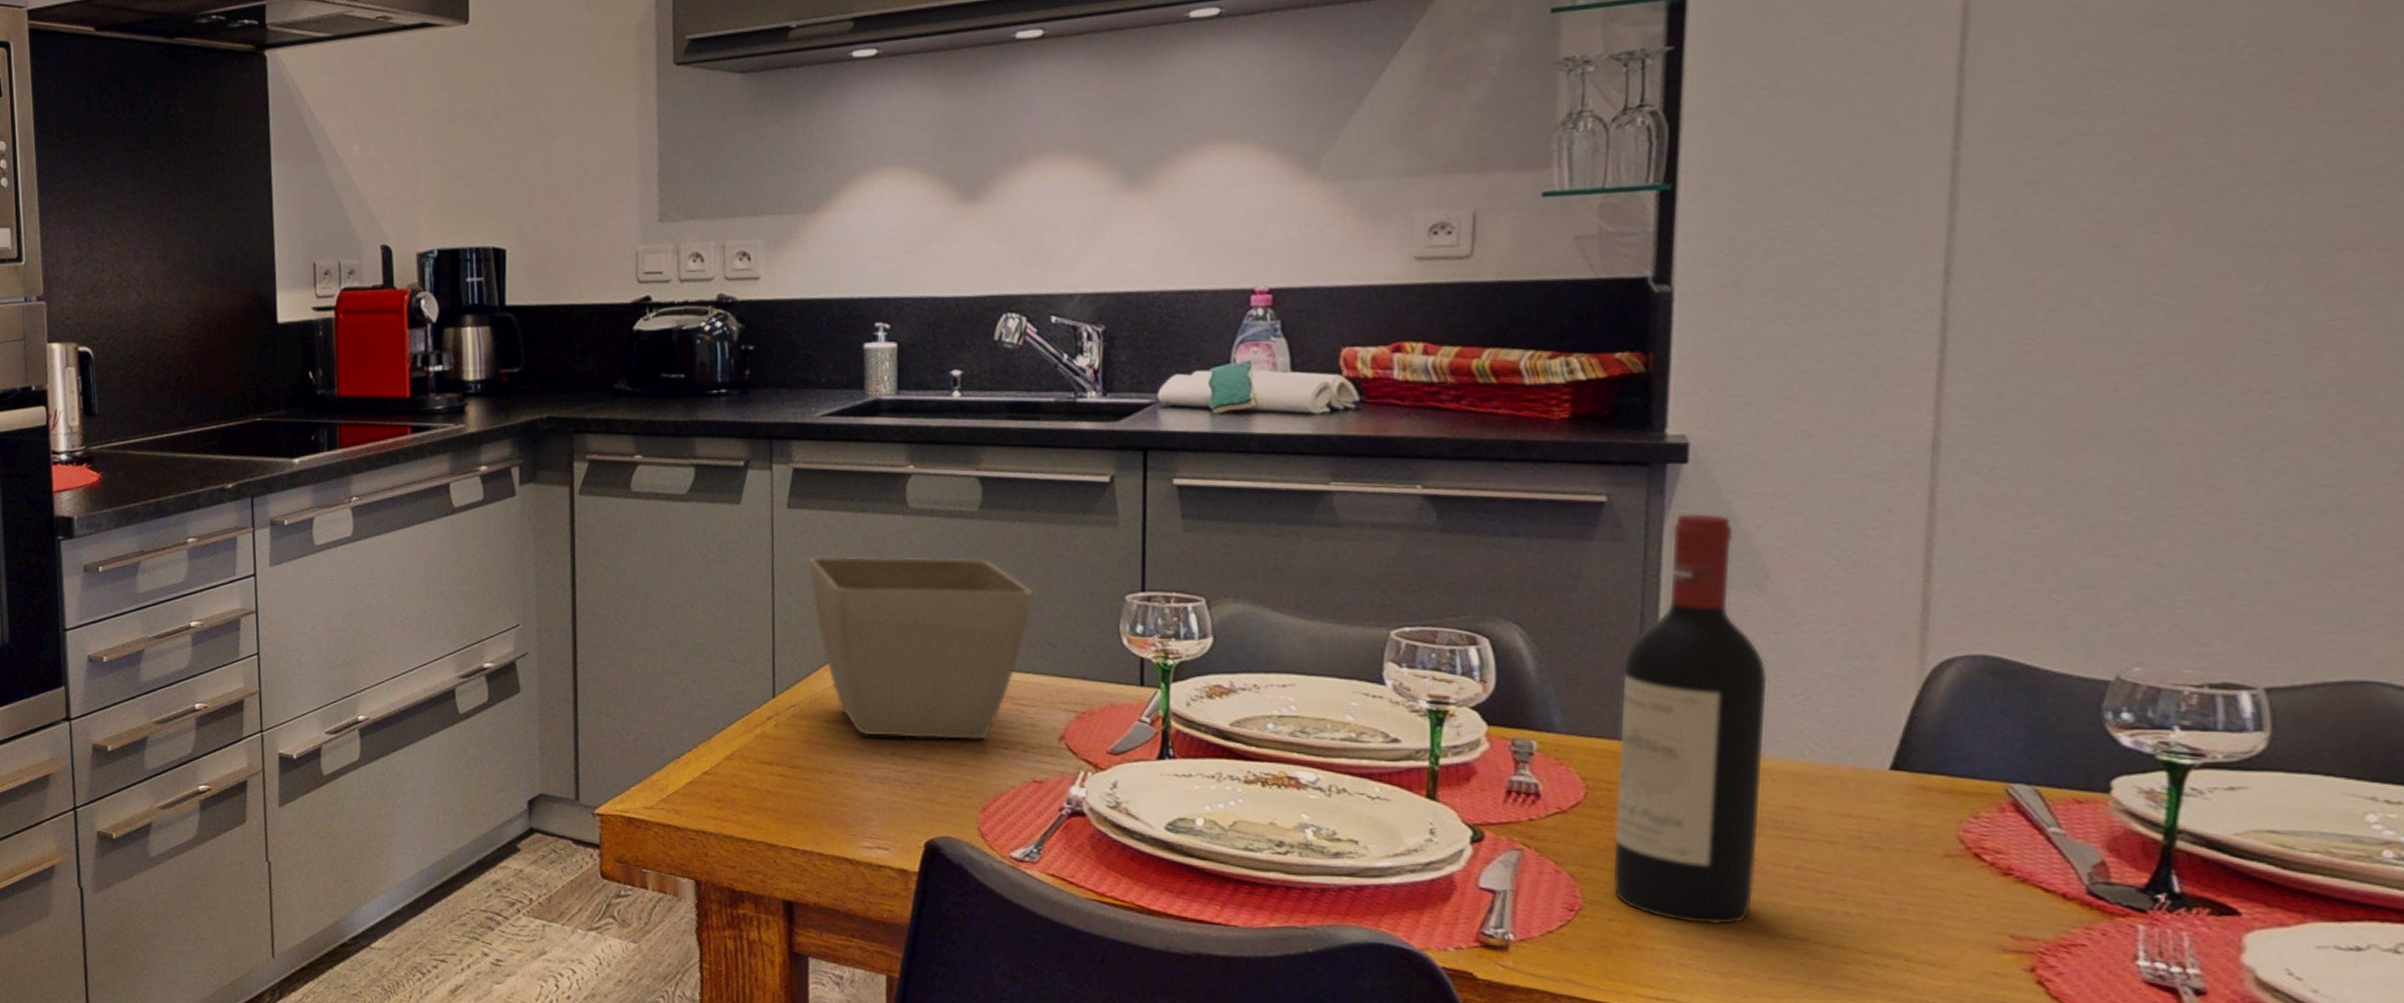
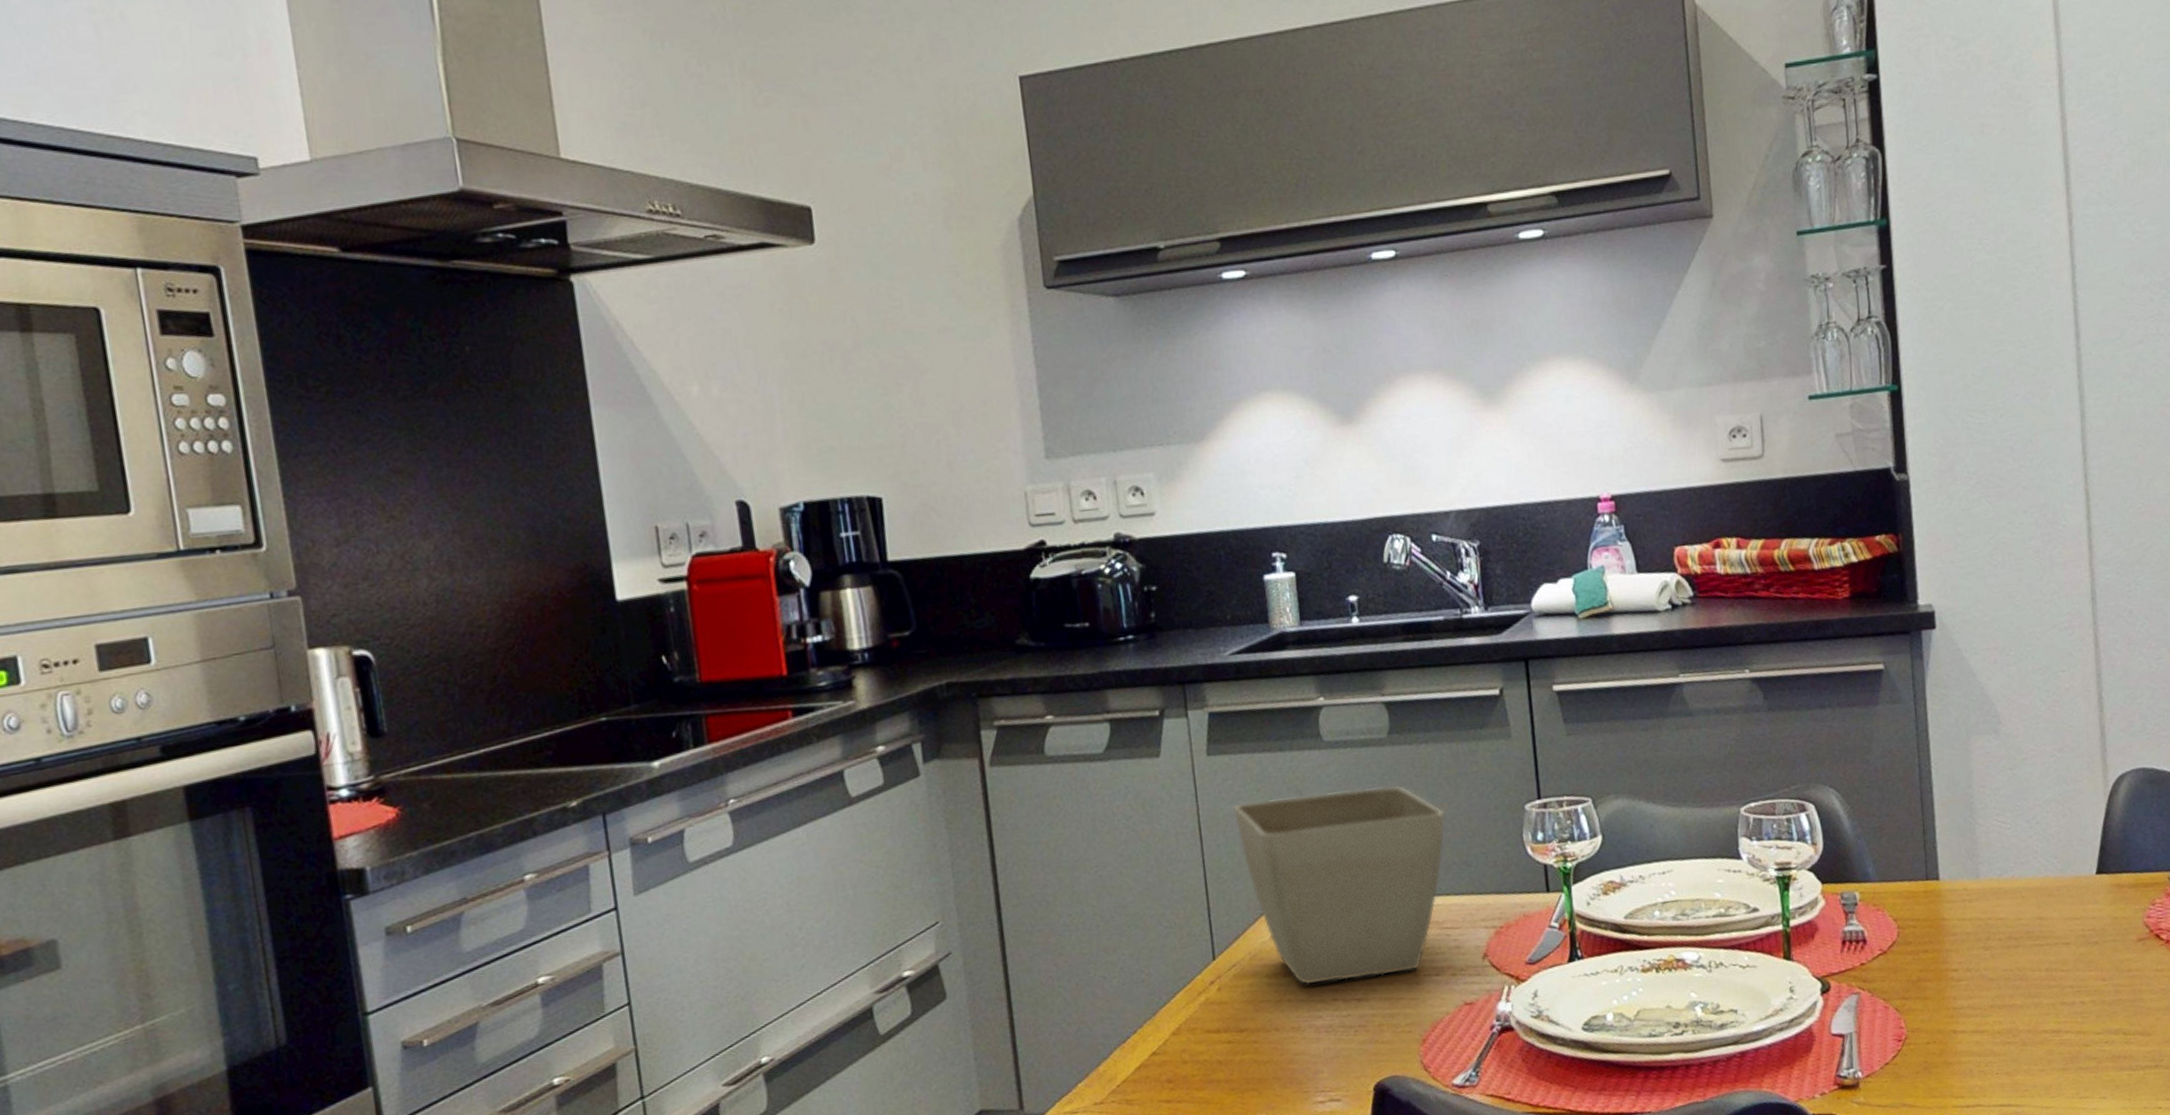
wine bottle: present [1613,513,1768,924] -> none [1913,671,2021,1034]

